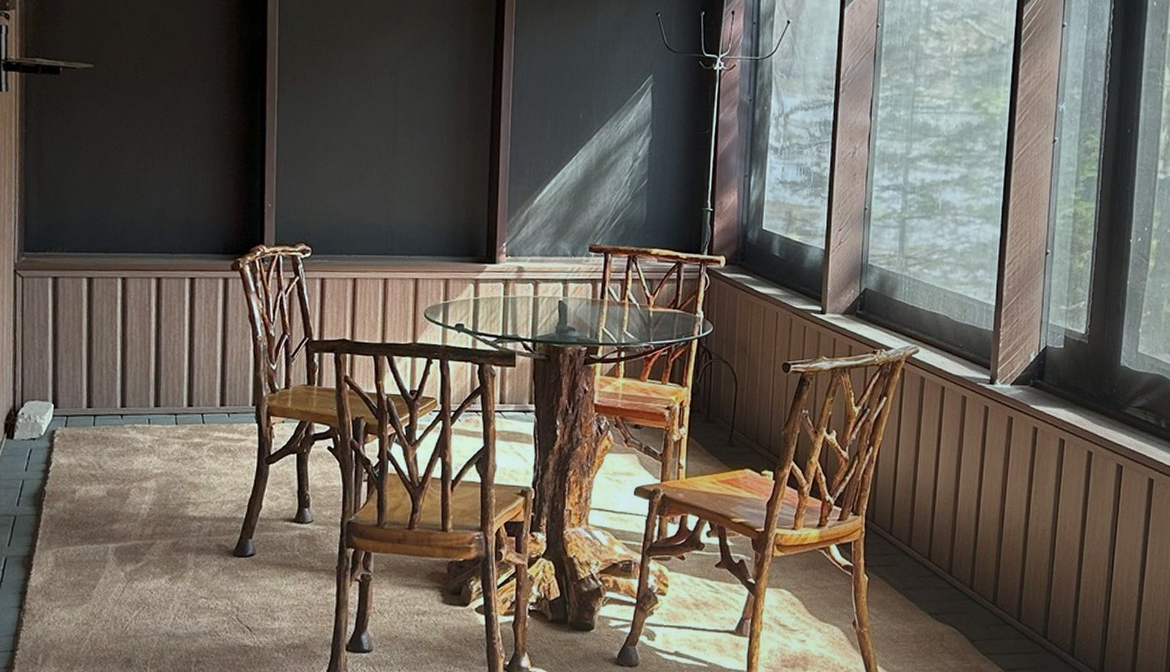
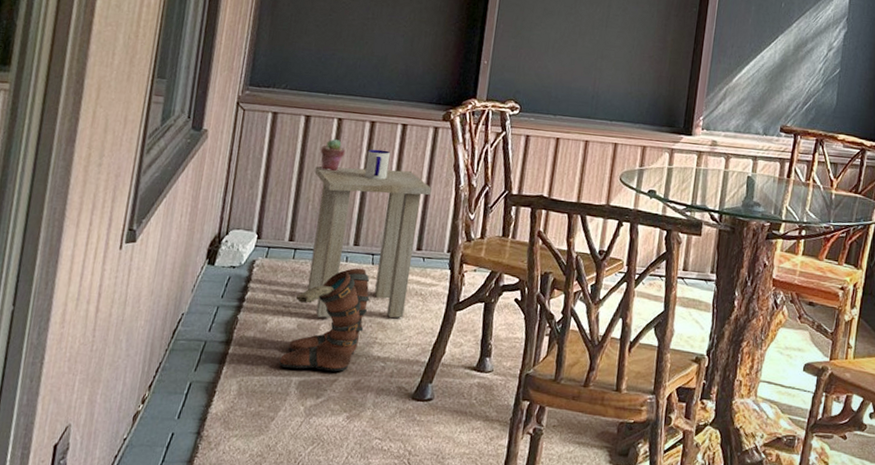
boots: none [93,429,178,536] -> present [279,267,370,372]
side table: none [104,326,228,483] -> present [307,166,432,318]
potted succulent: none [108,299,134,333] -> present [320,138,346,172]
mug: none [156,306,182,337] -> present [364,149,391,180]

